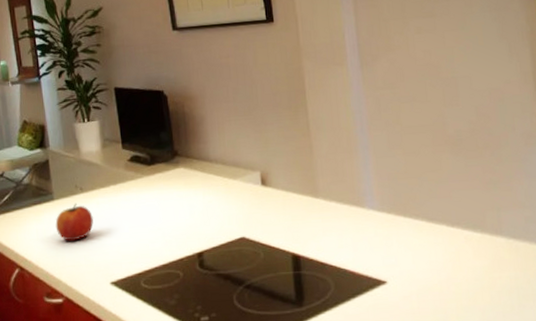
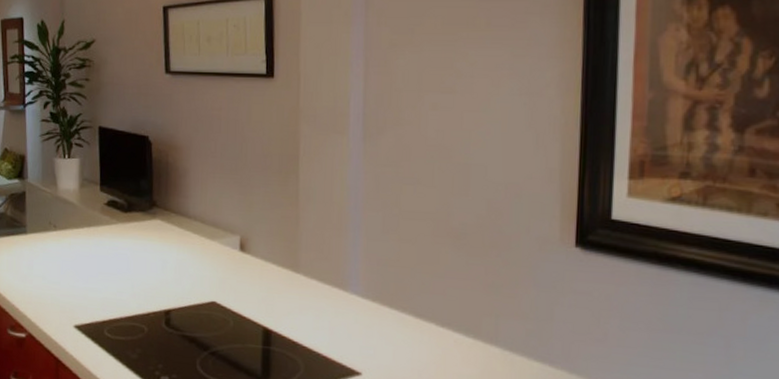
apple: present [55,203,94,242] -> none [26,240,65,279]

